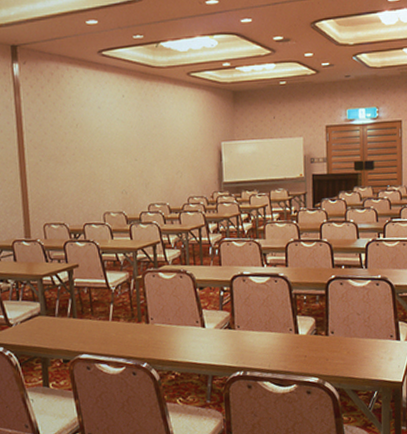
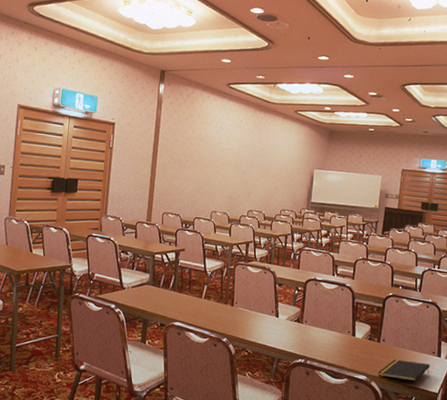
notepad: none [330,349,390,375] -> present [377,359,431,382]

